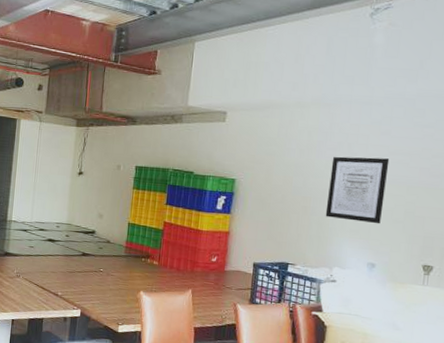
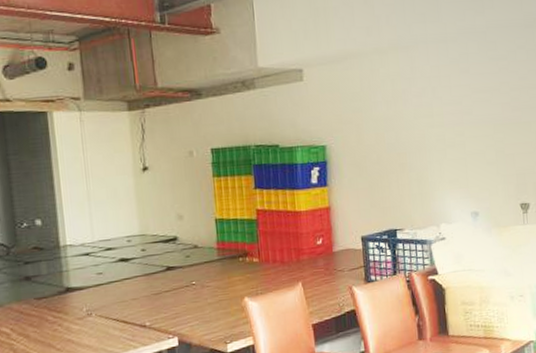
wall art: present [325,156,390,224] -> none [419,98,476,171]

